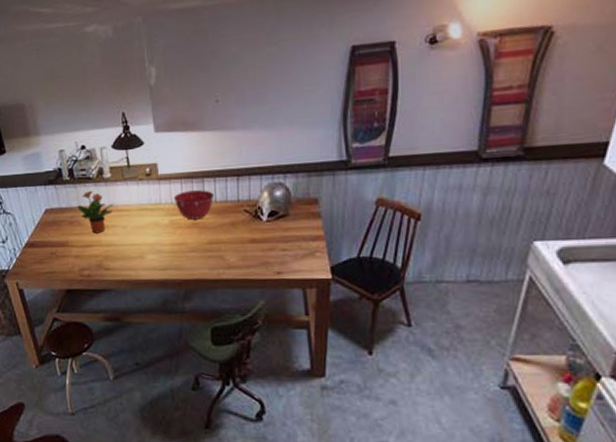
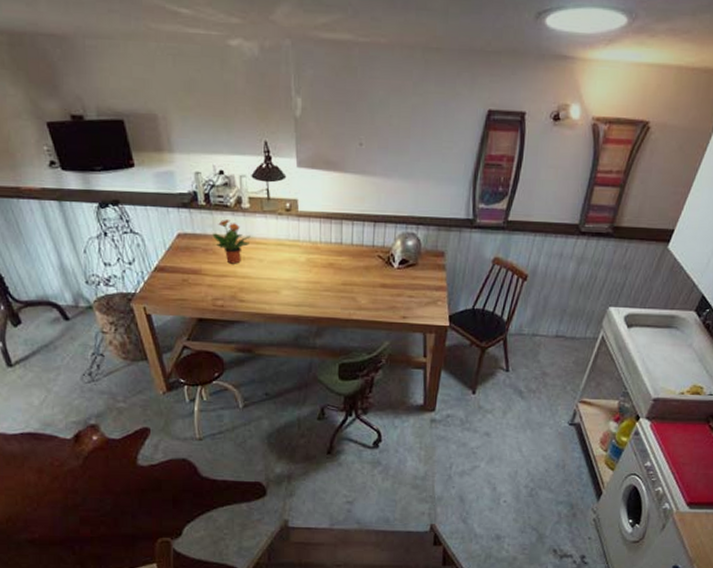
mixing bowl: present [173,190,215,220] -> none [311,231,352,260]

